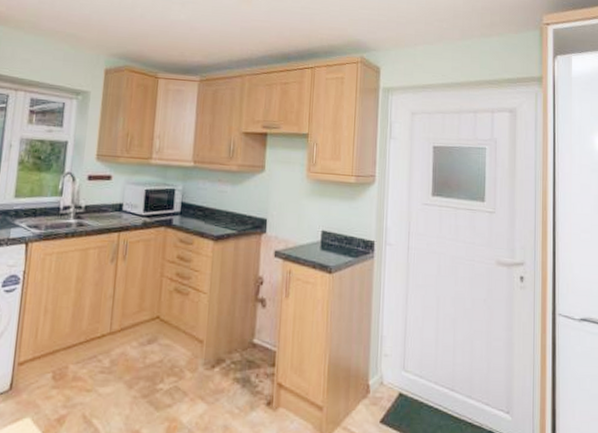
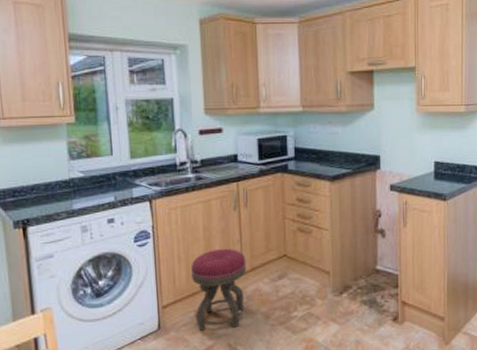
stool: none [52,303,116,396] -> present [191,249,247,330]

